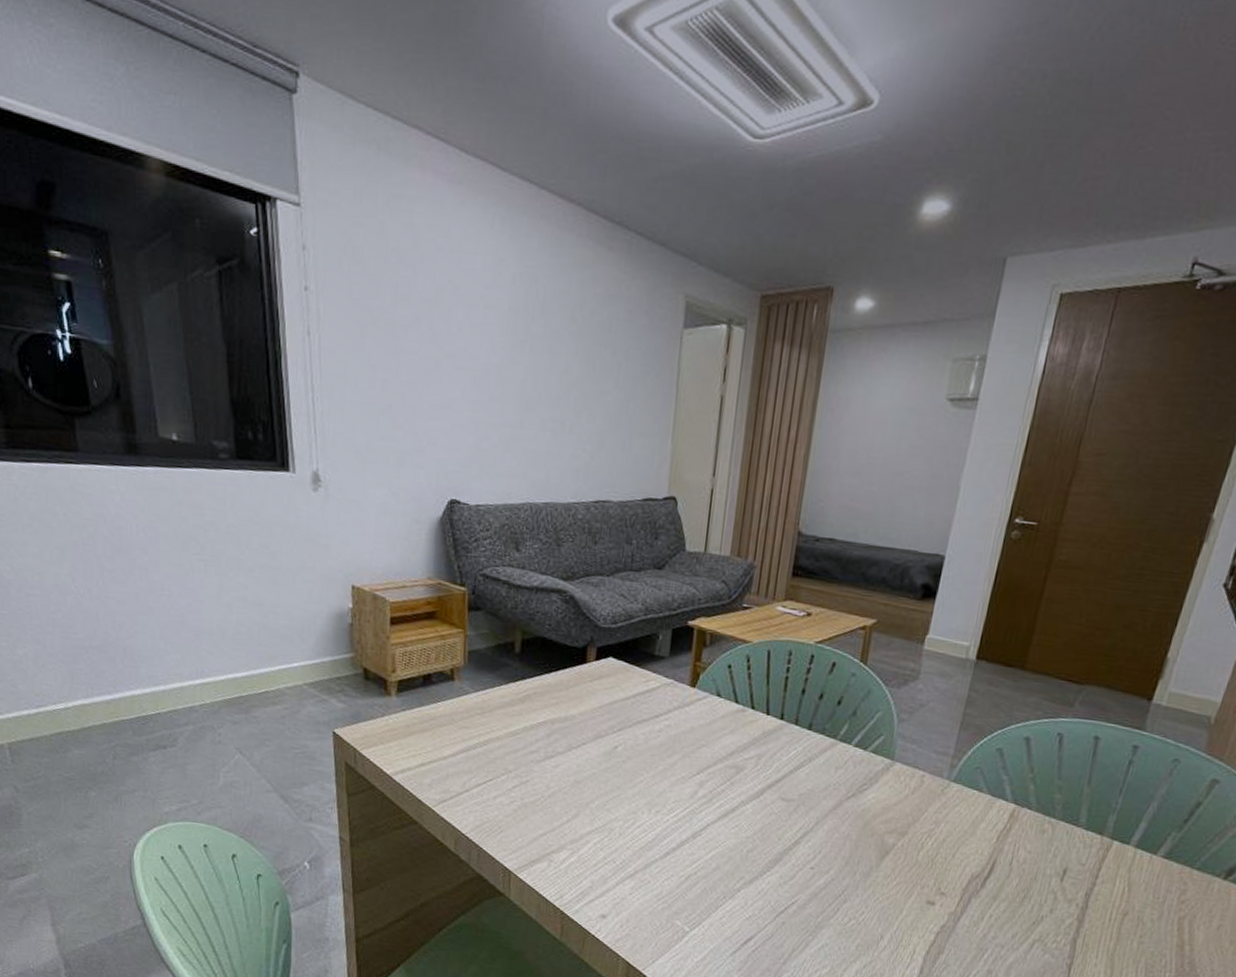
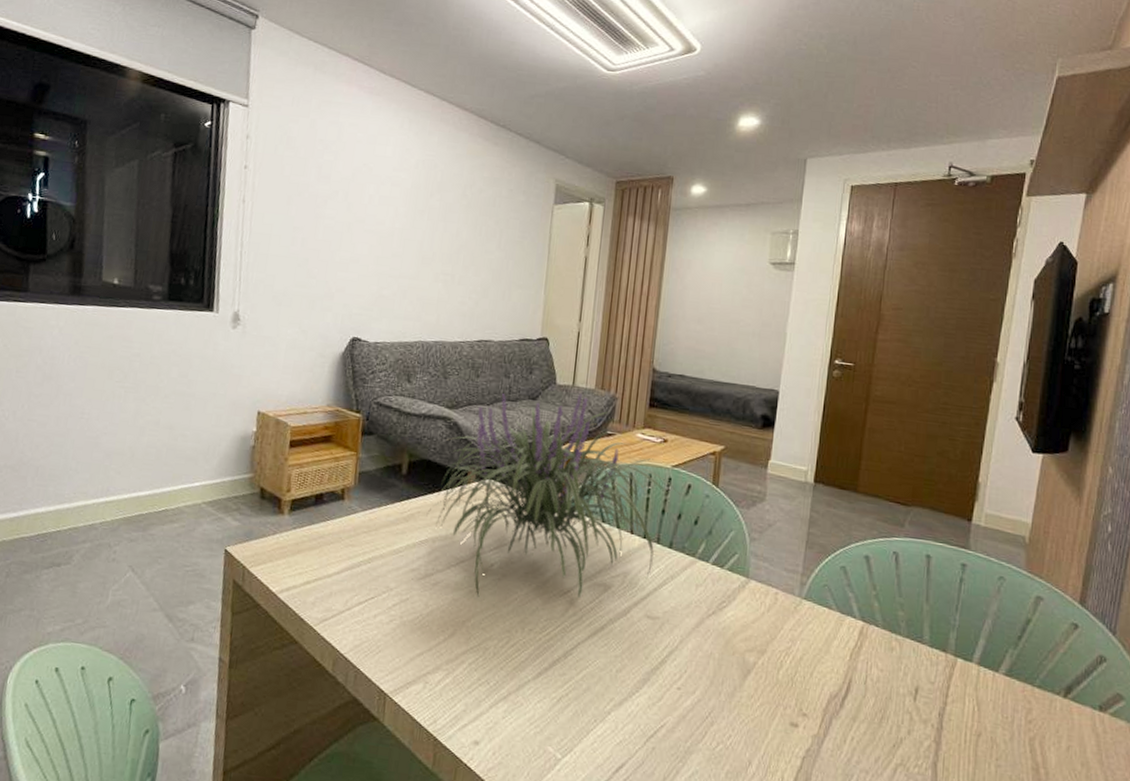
plant: none [544,561,824,782] -> present [426,393,681,600]

